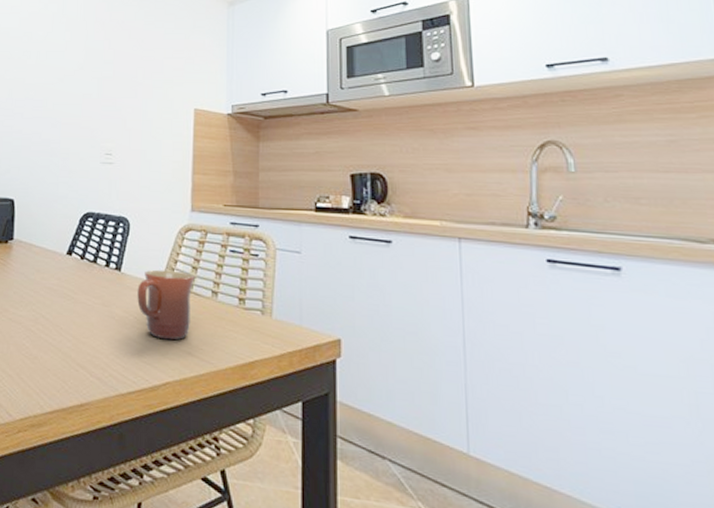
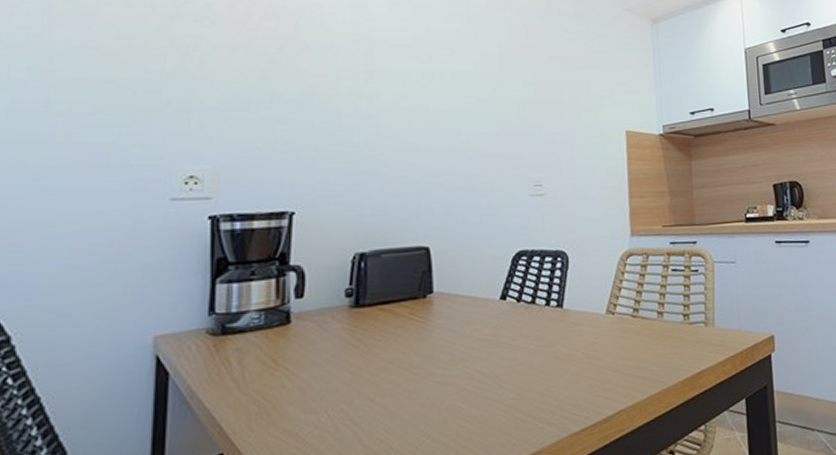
mug: present [137,269,195,340] -> none [582,298,640,369]

